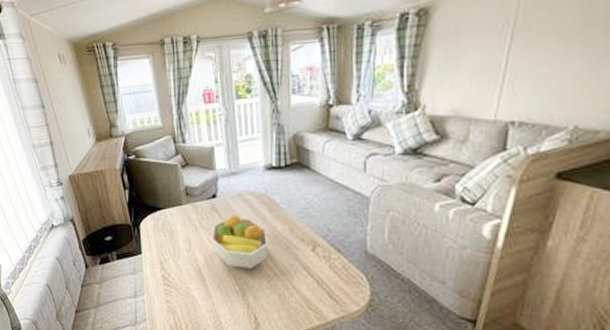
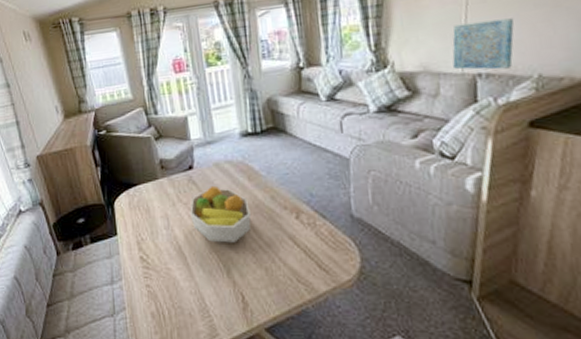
wall art: none [487,66,558,119] -> present [452,18,515,70]

